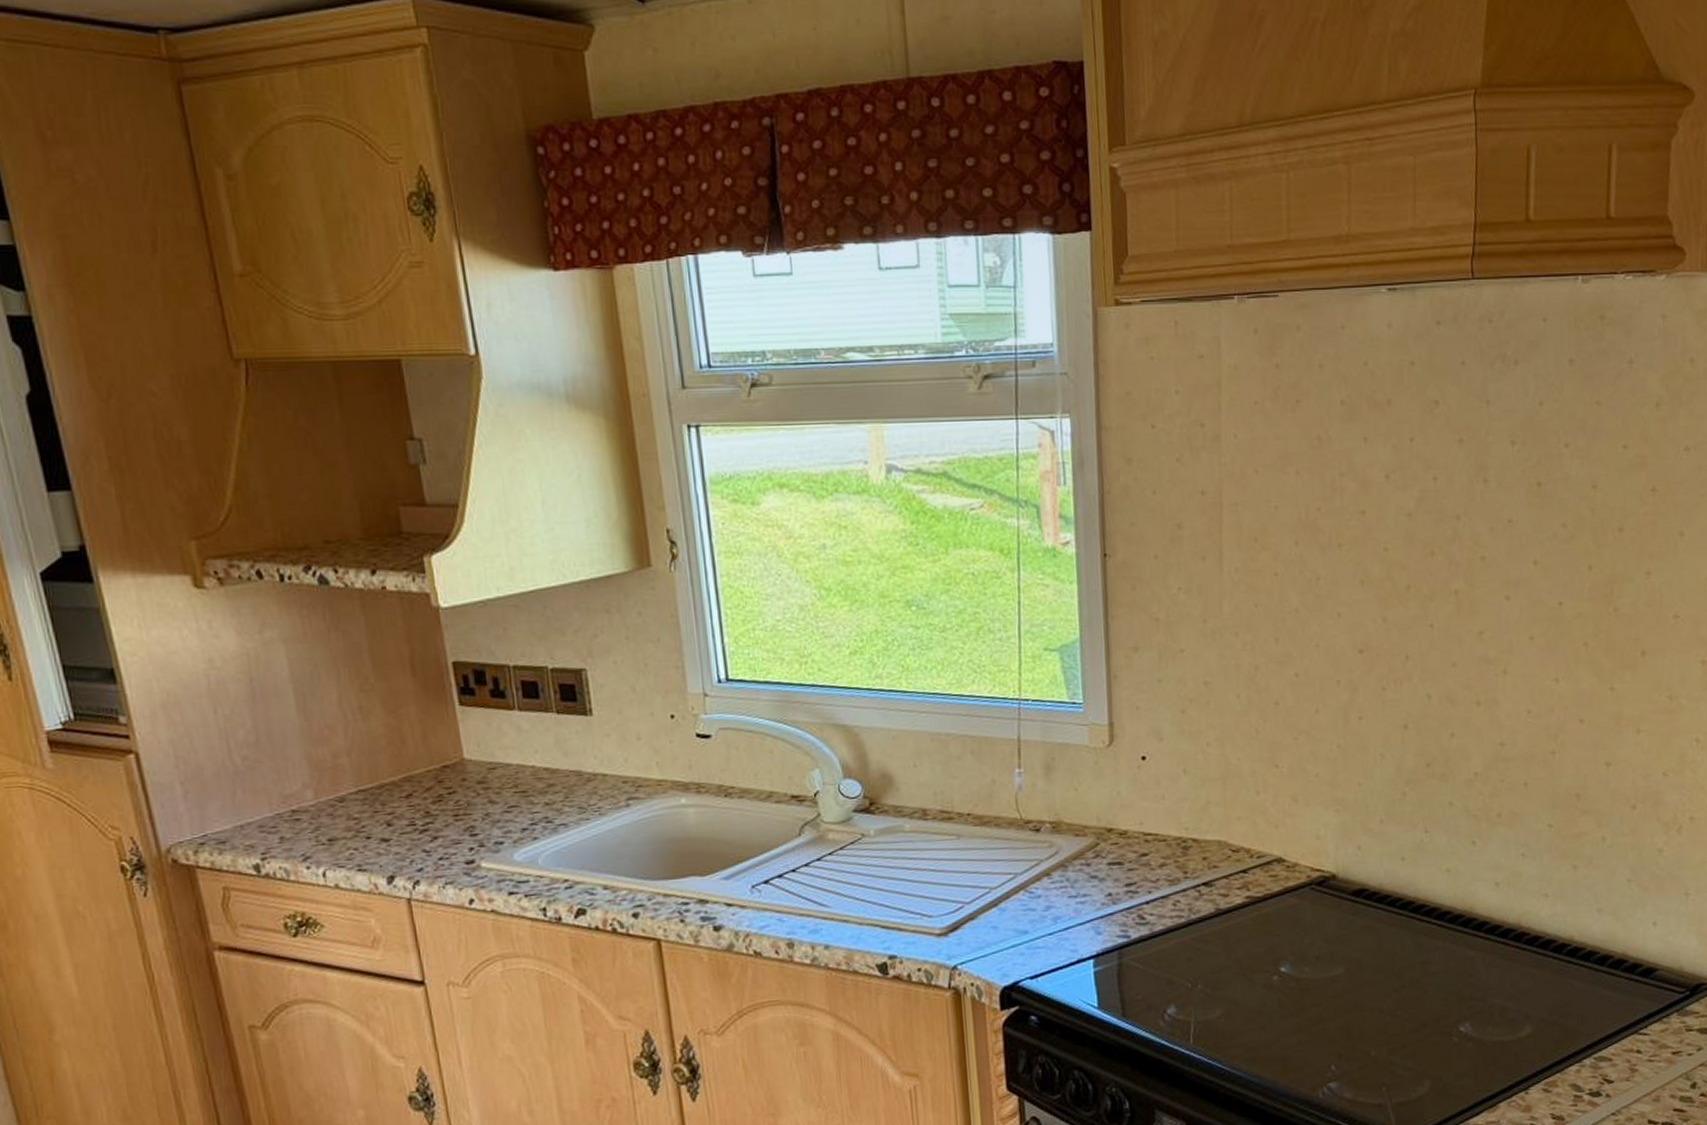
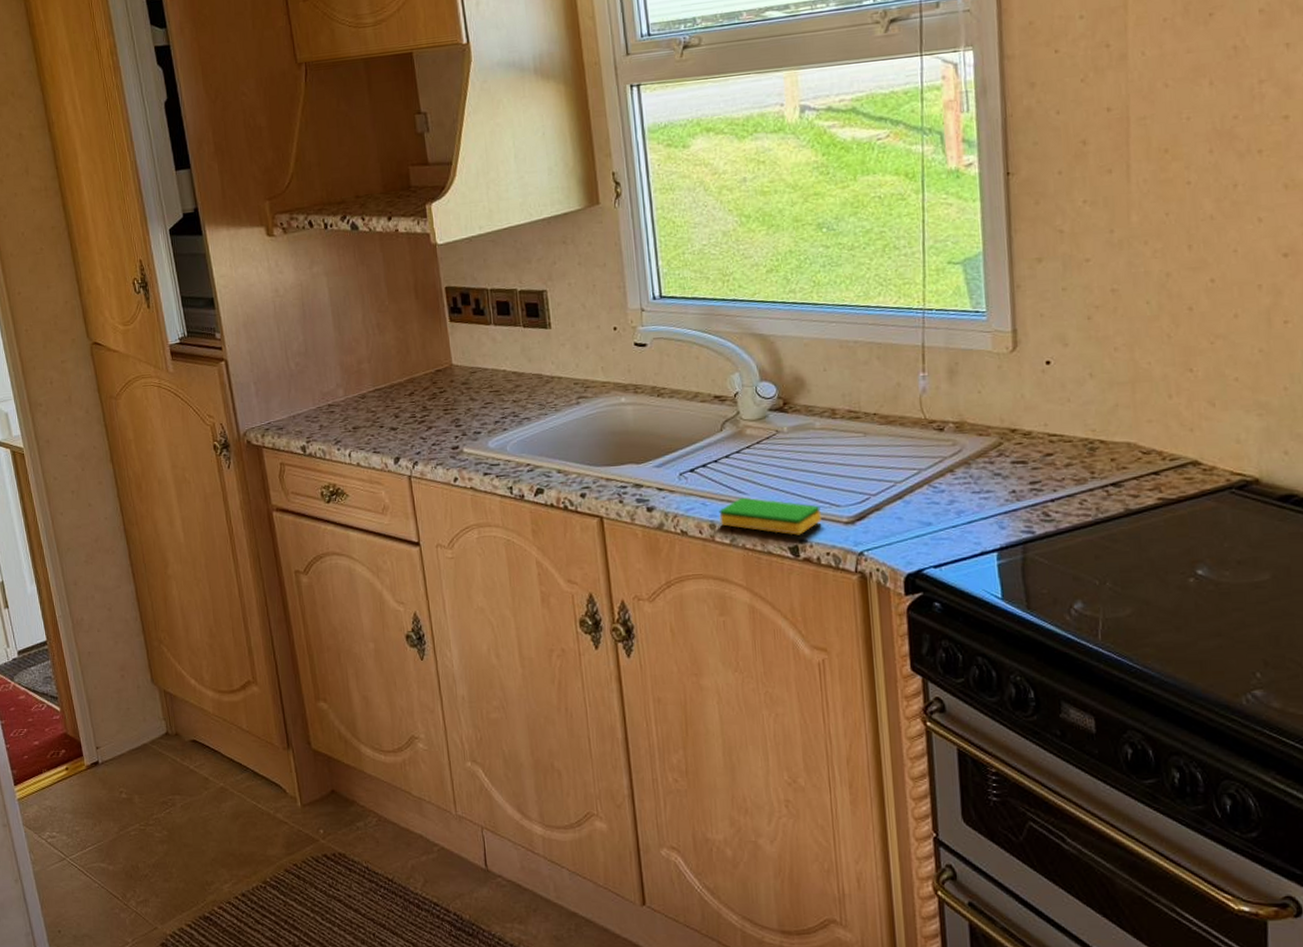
dish sponge: none [798,910,912,951] -> present [719,497,821,535]

